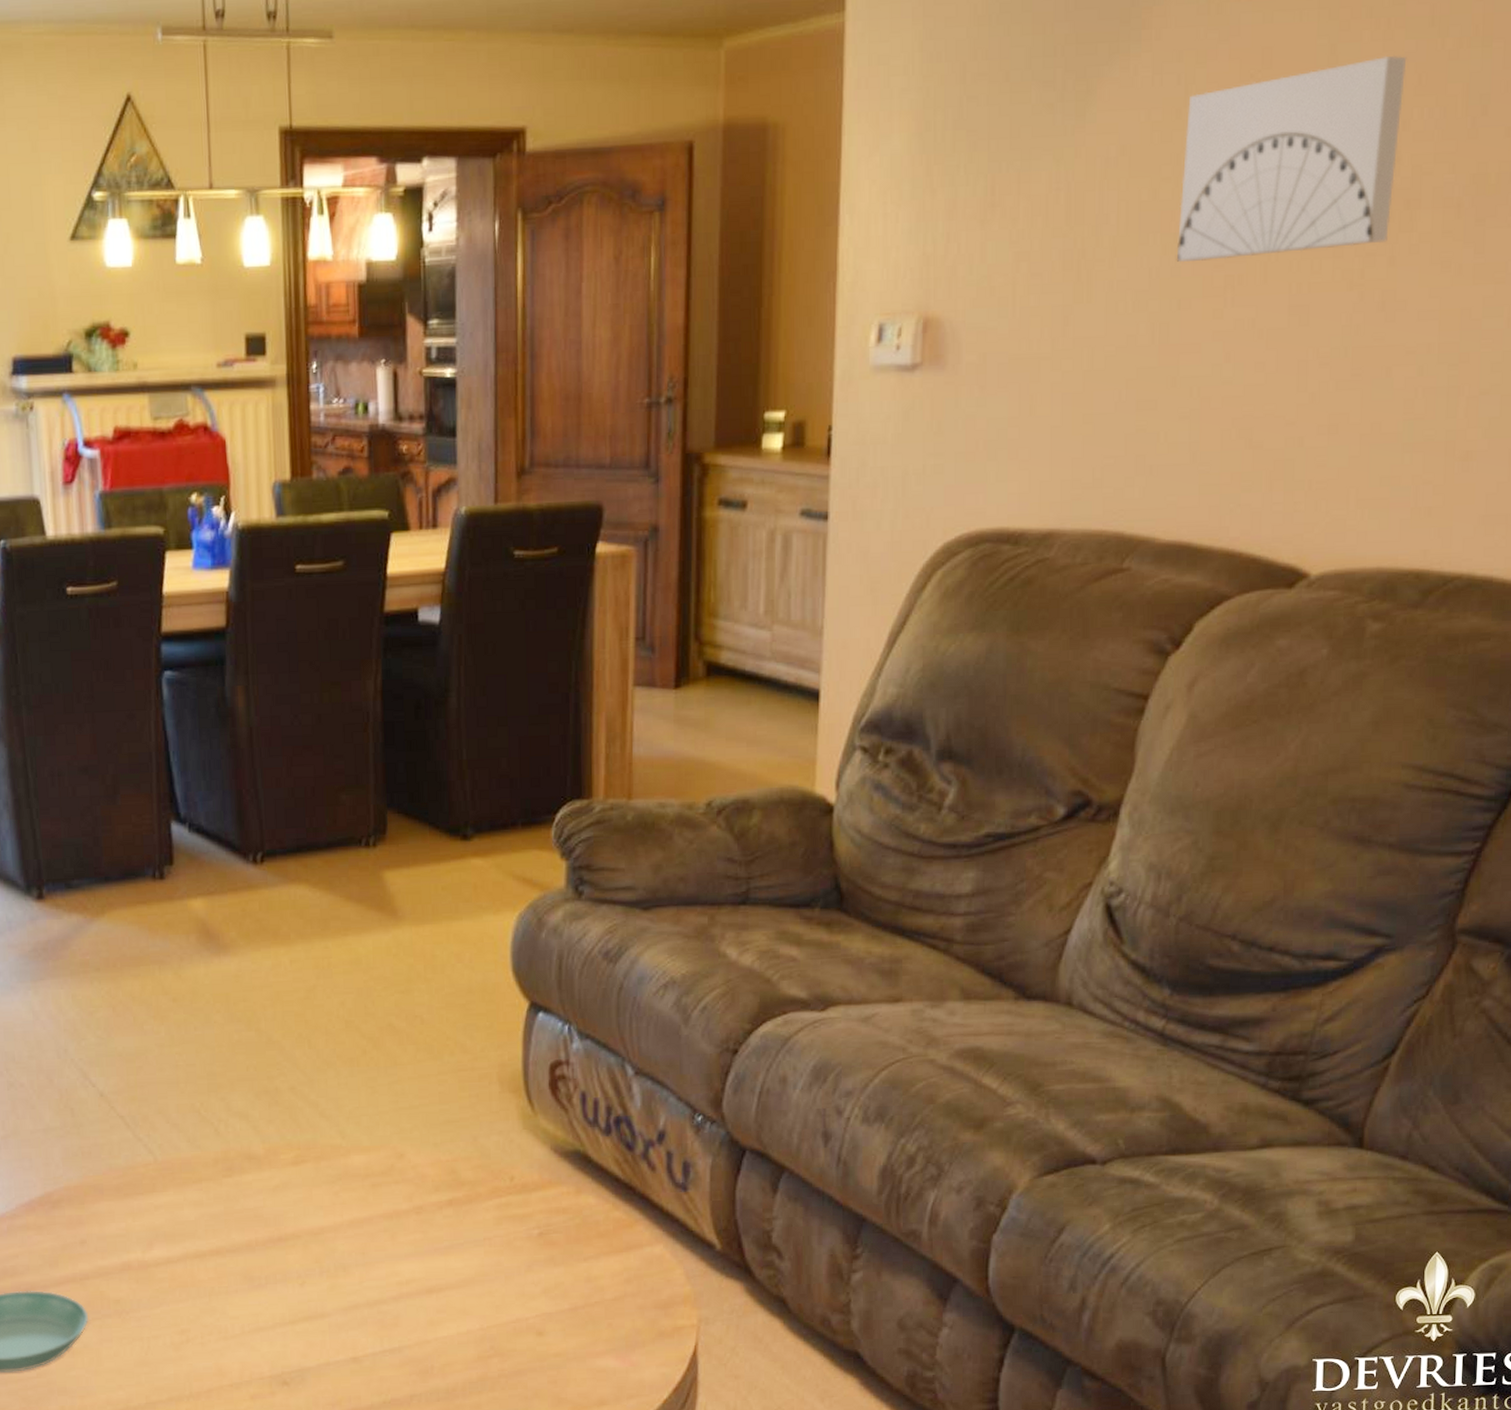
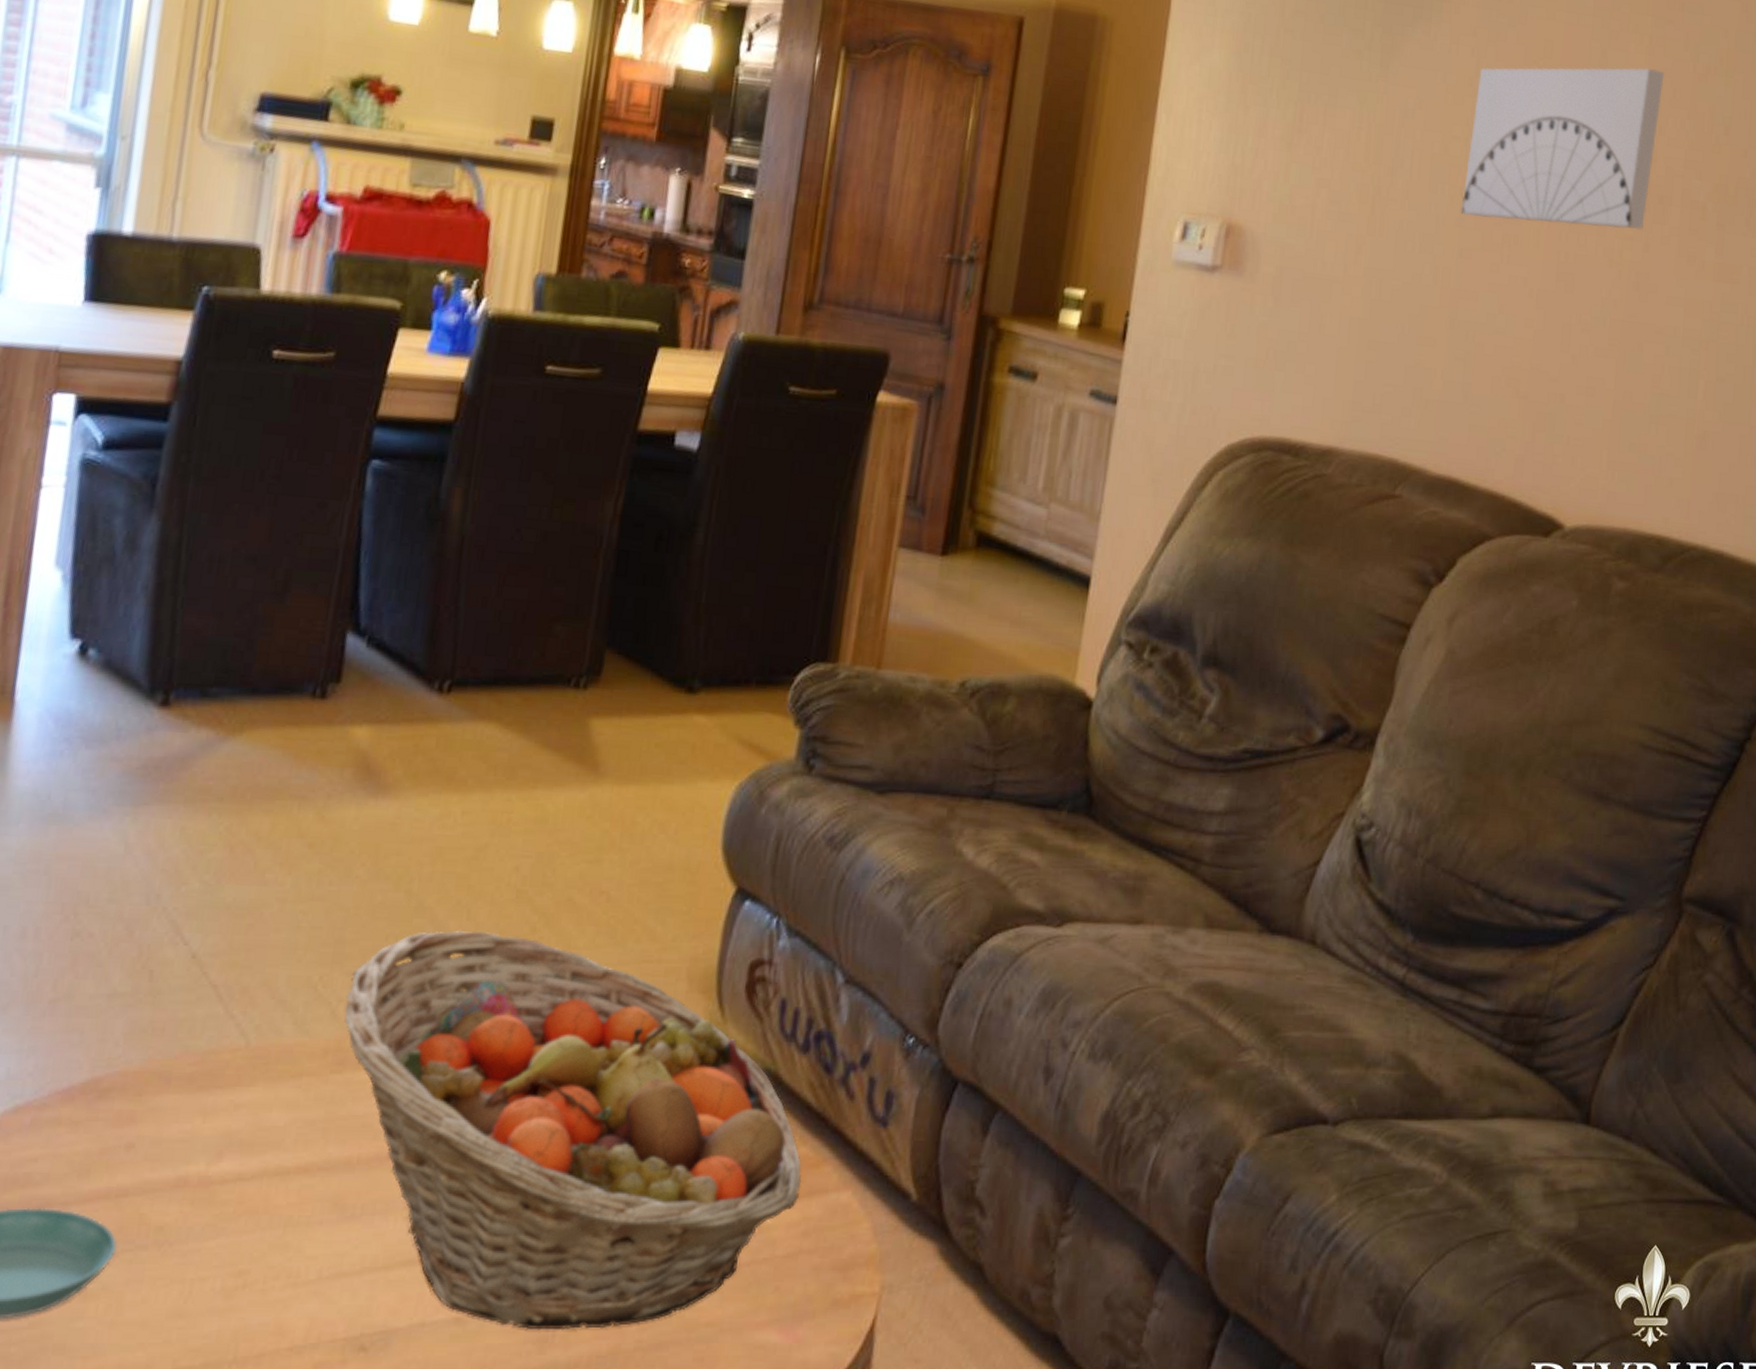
fruit basket: none [224,1056,619,1365] -> present [344,930,802,1330]

